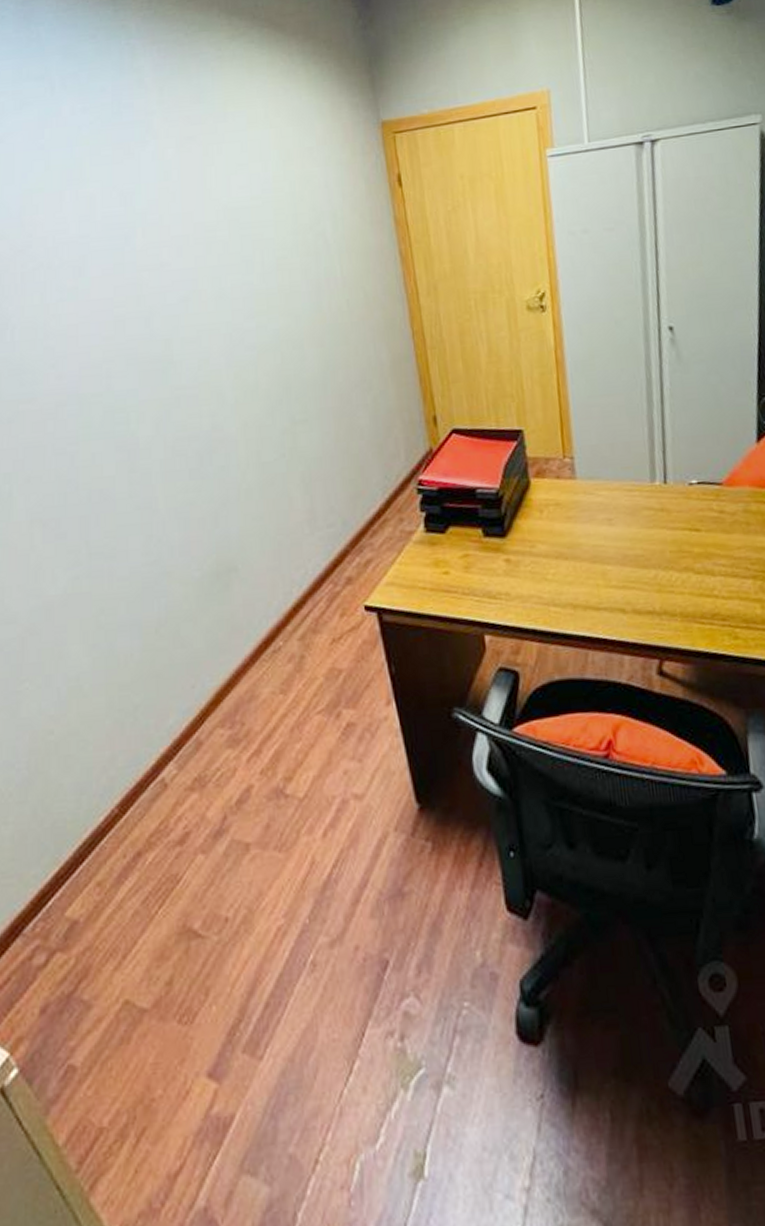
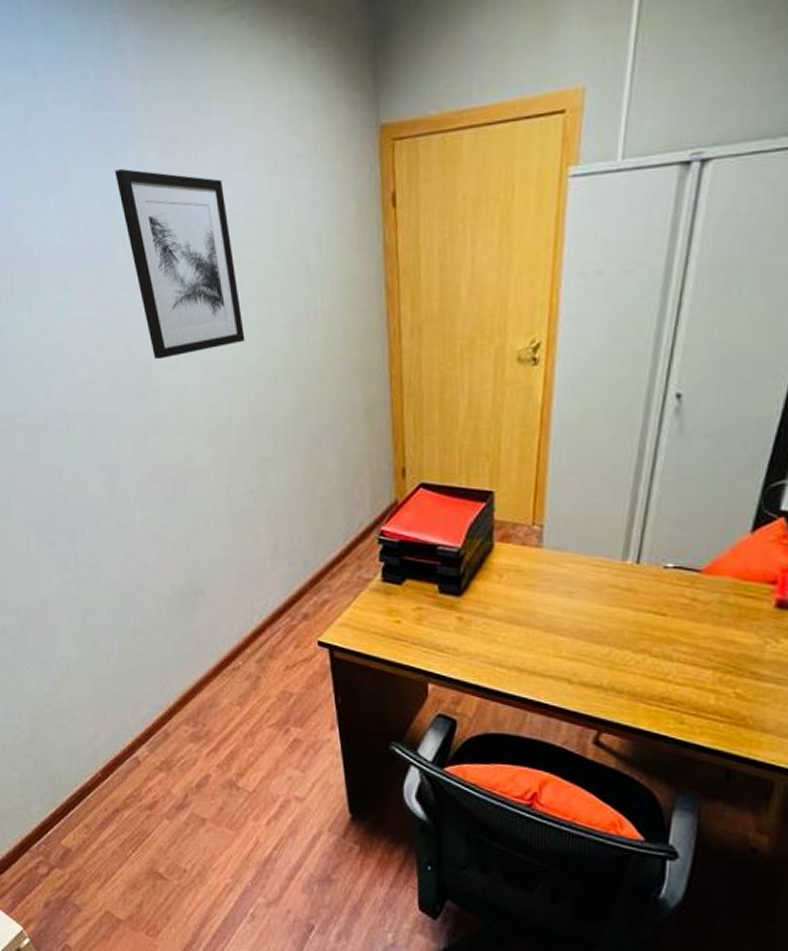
wall art: none [132,164,268,333] -> present [114,169,245,359]

